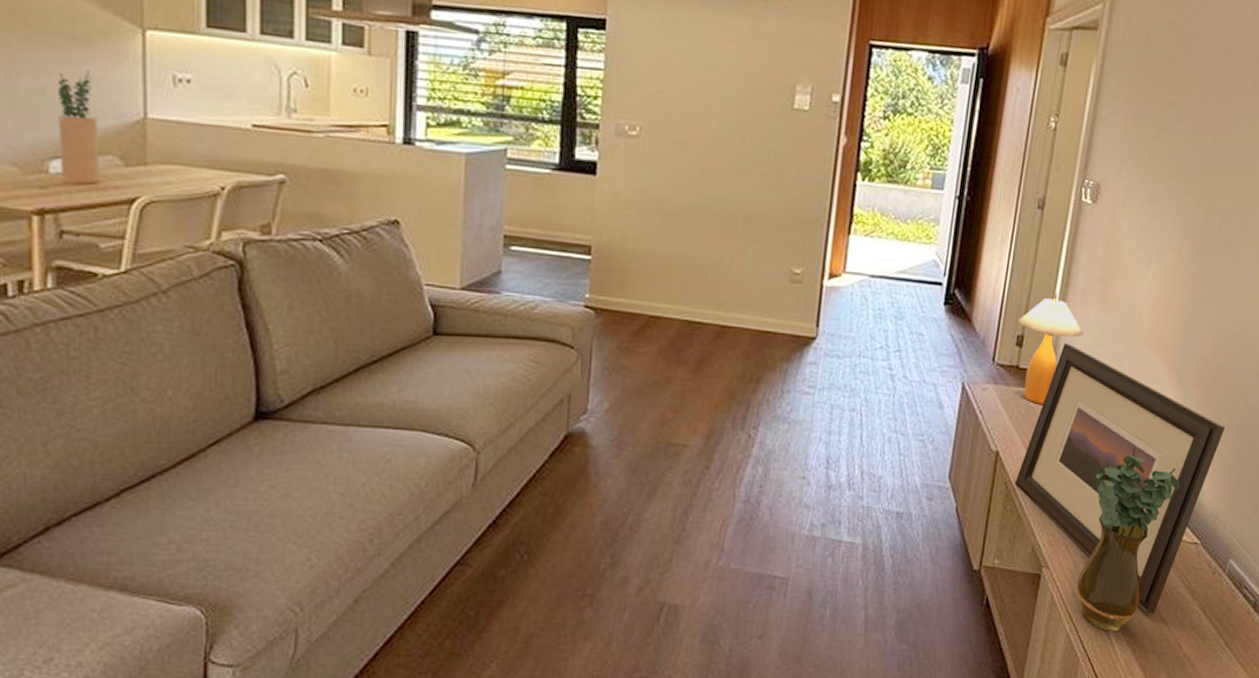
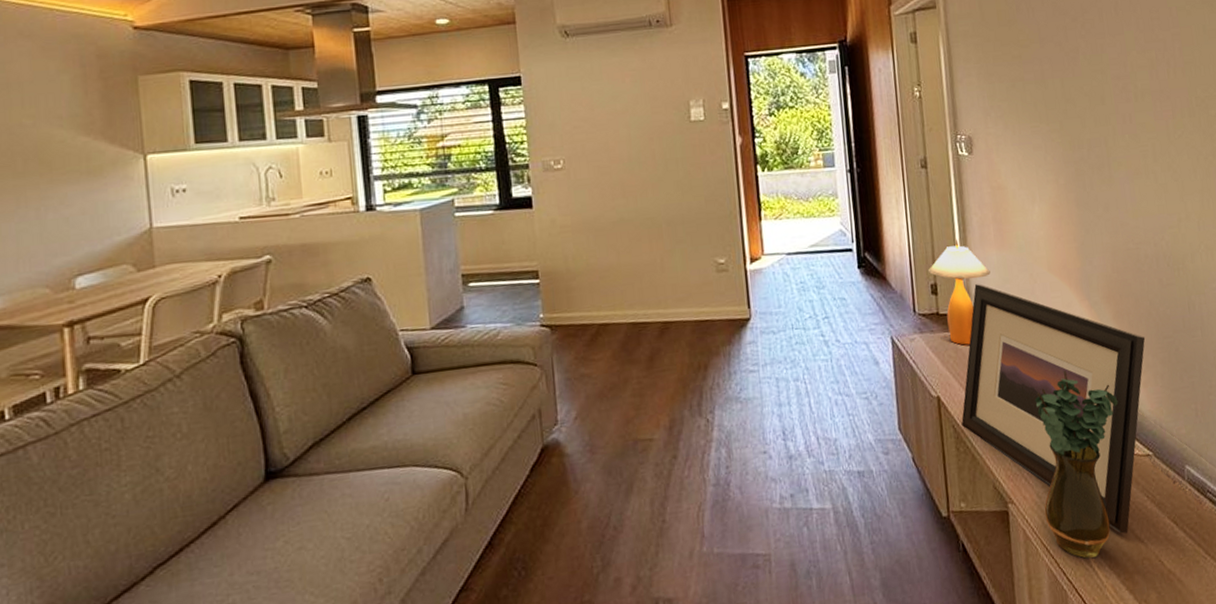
vase: present [58,70,100,185] -> none [79,197,118,296]

